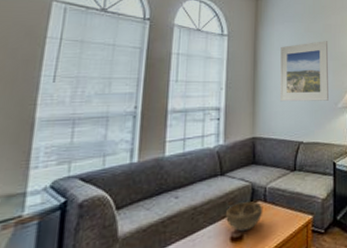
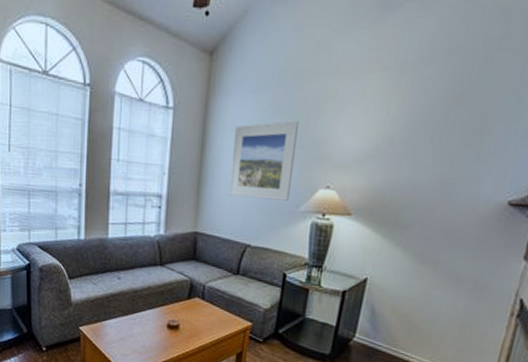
decorative bowl: present [226,201,263,231] -> none [164,295,201,322]

